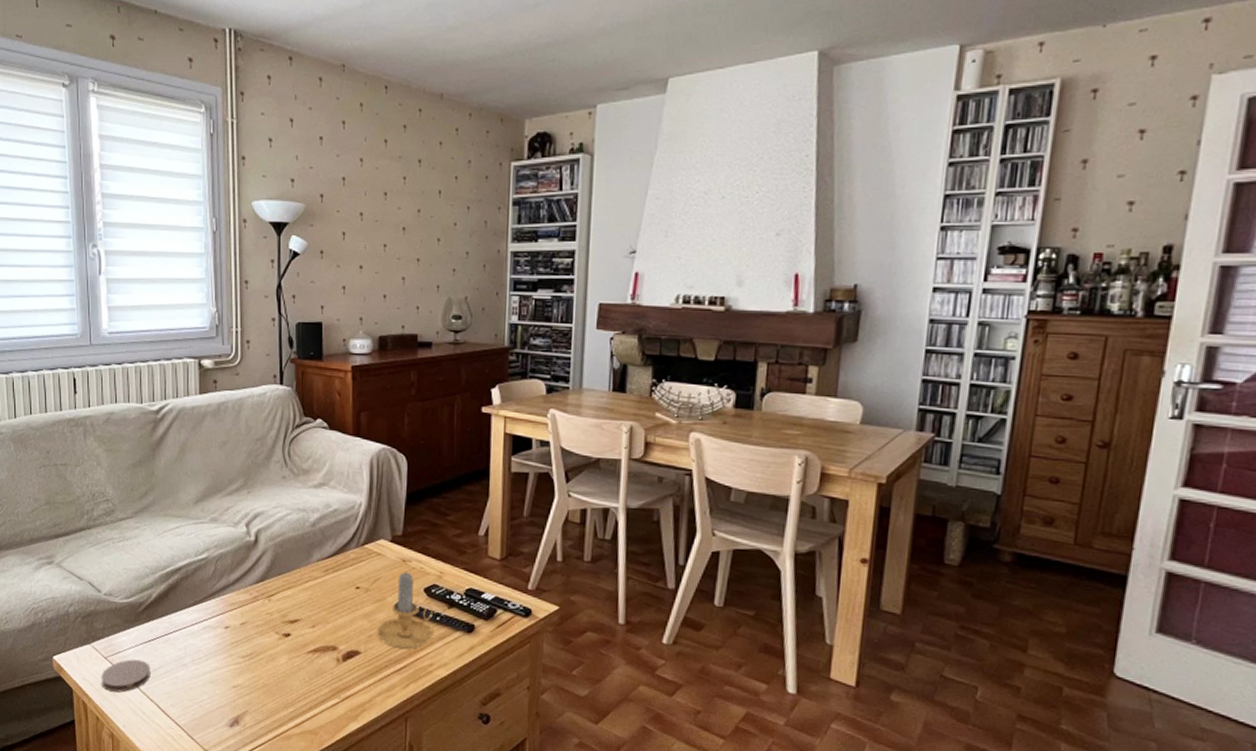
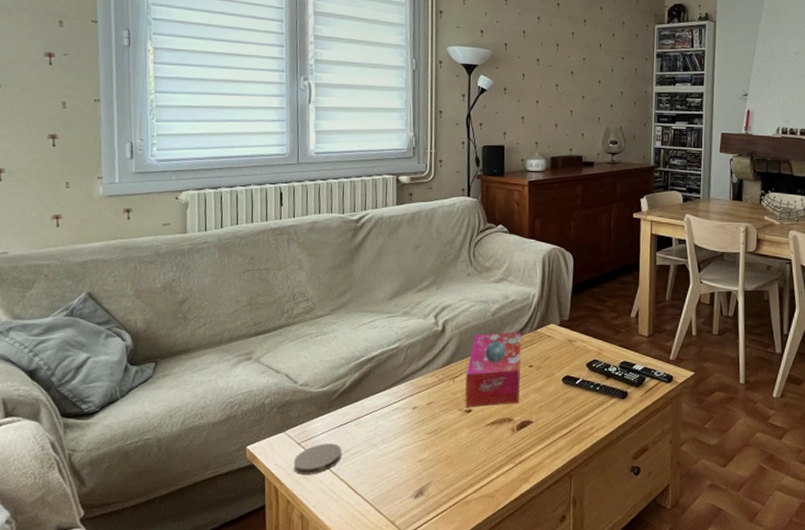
tissue box: none [283,546,346,631] -> present [465,332,521,408]
candle: present [376,570,433,650] -> none [546,349,594,417]

